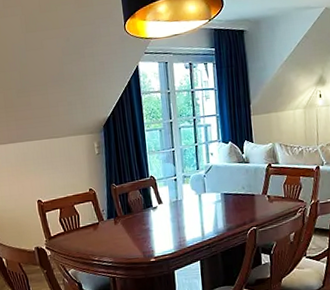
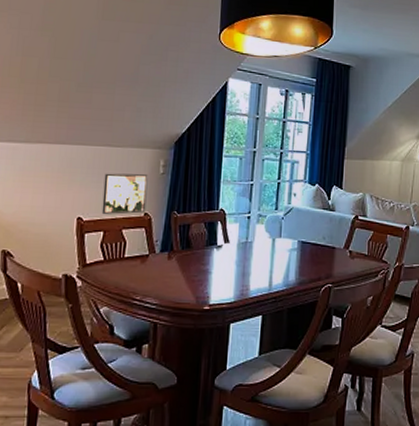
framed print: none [52,156,90,195] -> present [101,173,148,215]

